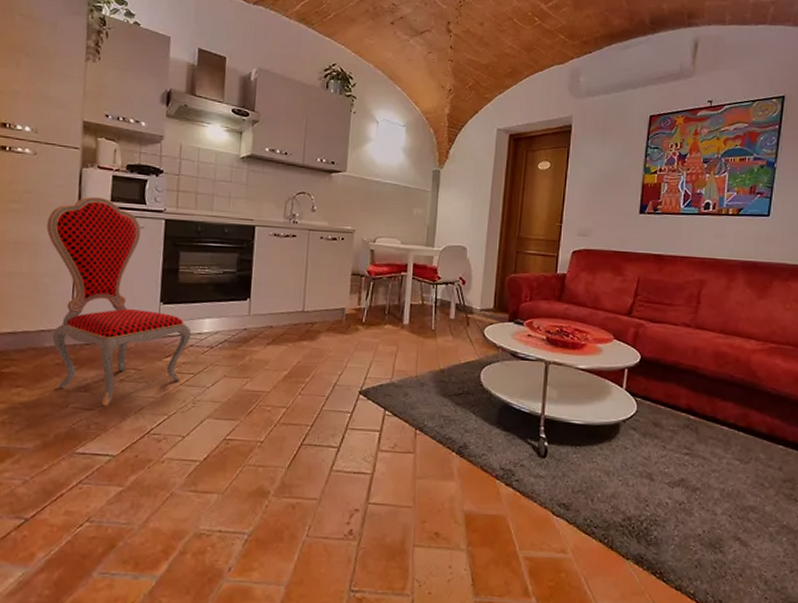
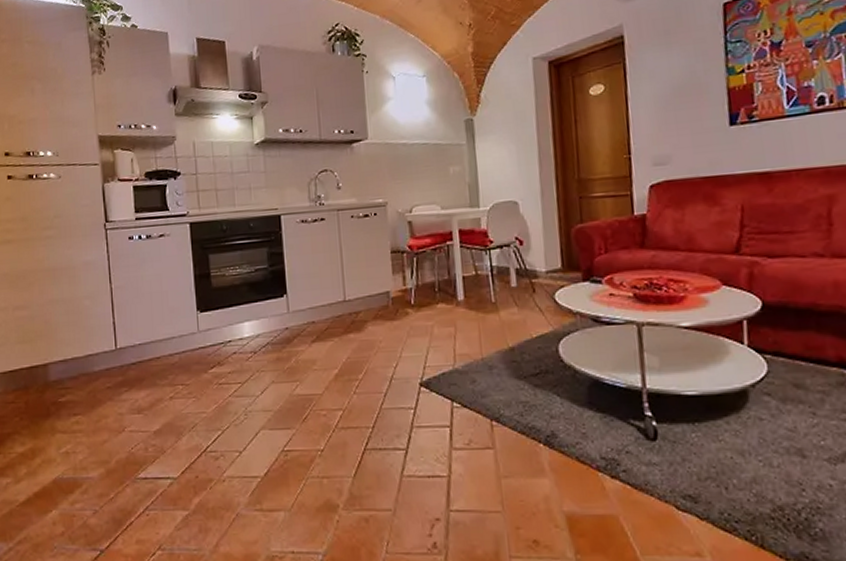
dining chair: present [46,196,191,407] -> none [79,210,232,427]

